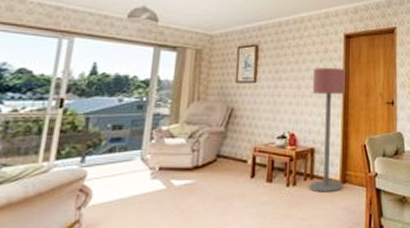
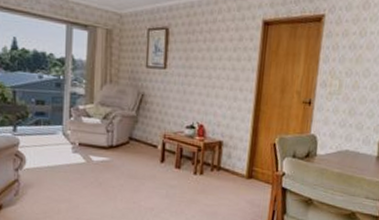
floor lamp: present [308,67,346,193] -> none [215,57,261,185]

